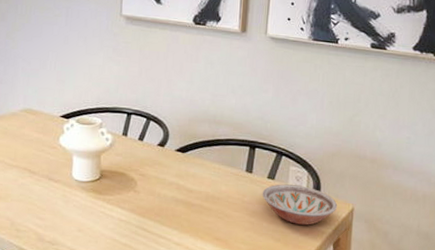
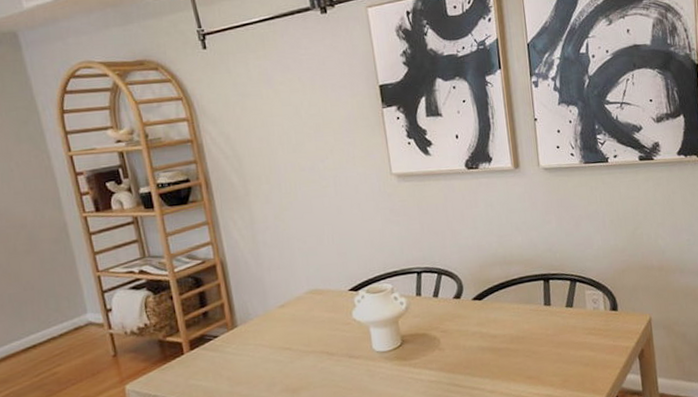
bowl: present [262,184,338,225] -> none [563,307,636,346]

